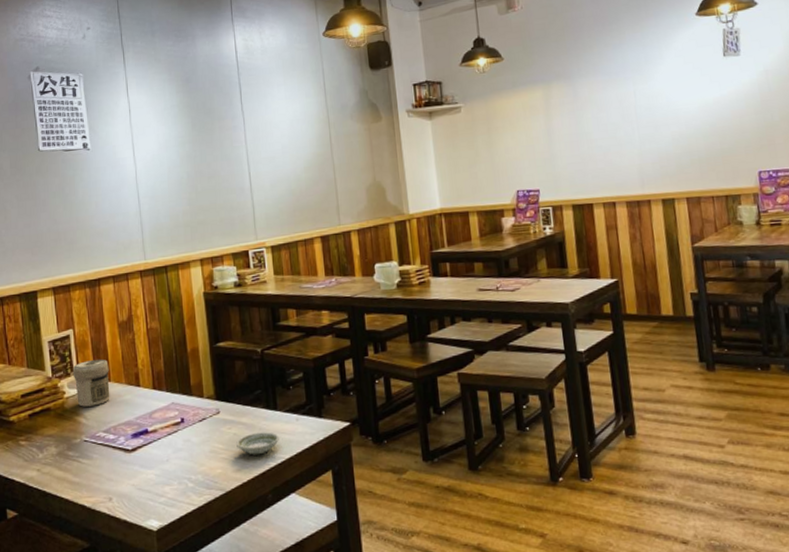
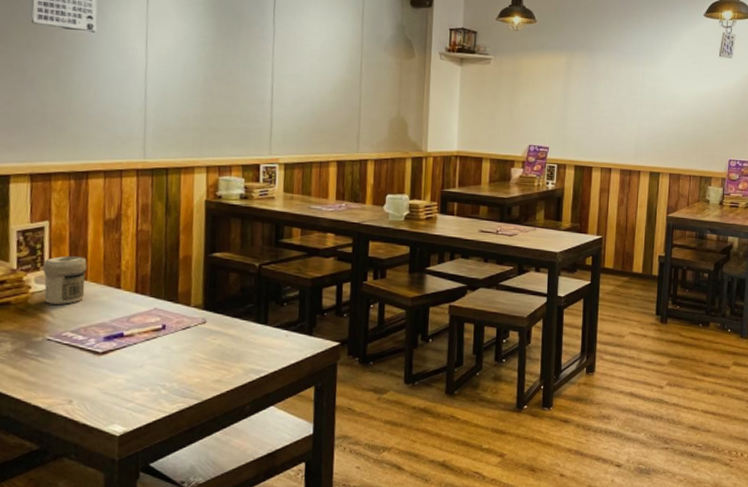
saucer: present [236,432,279,455] -> none [219,345,266,367]

